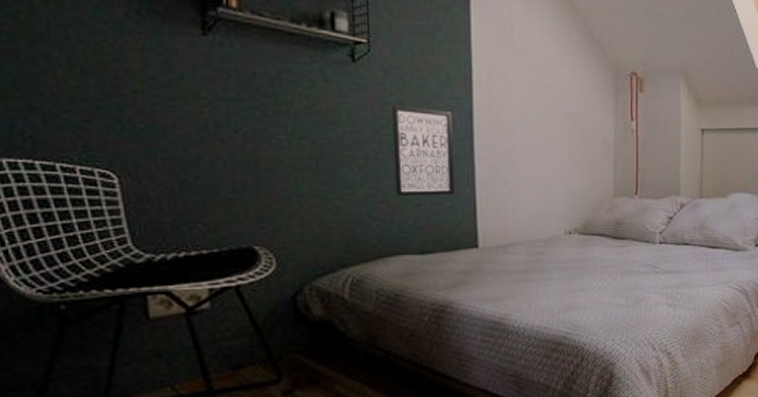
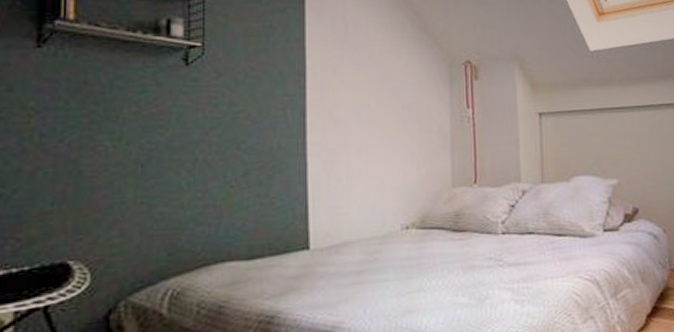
wall art: present [392,105,454,196] -> none [223,105,285,198]

